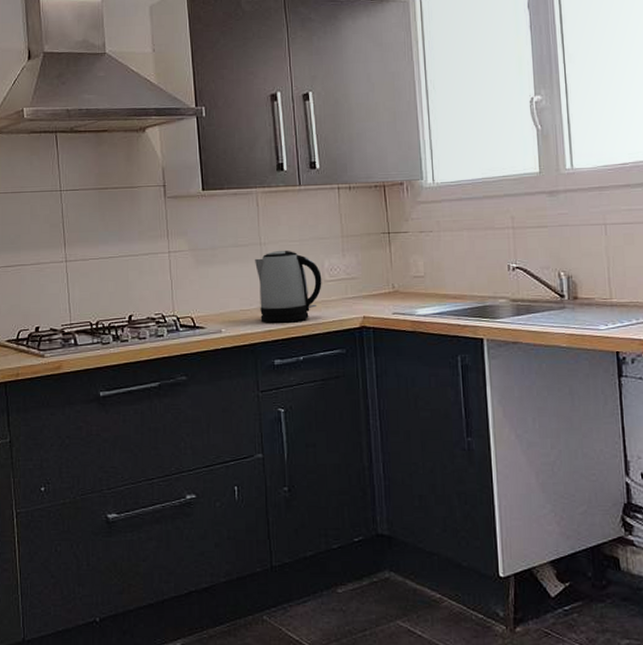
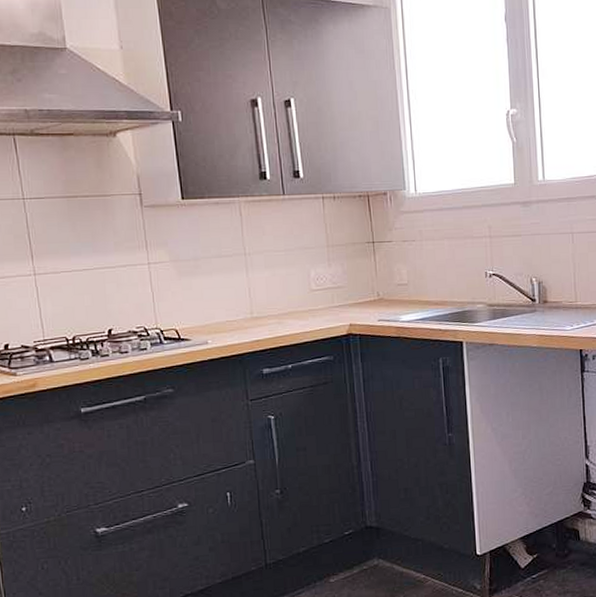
kettle: present [255,250,322,323] -> none [240,260,309,333]

